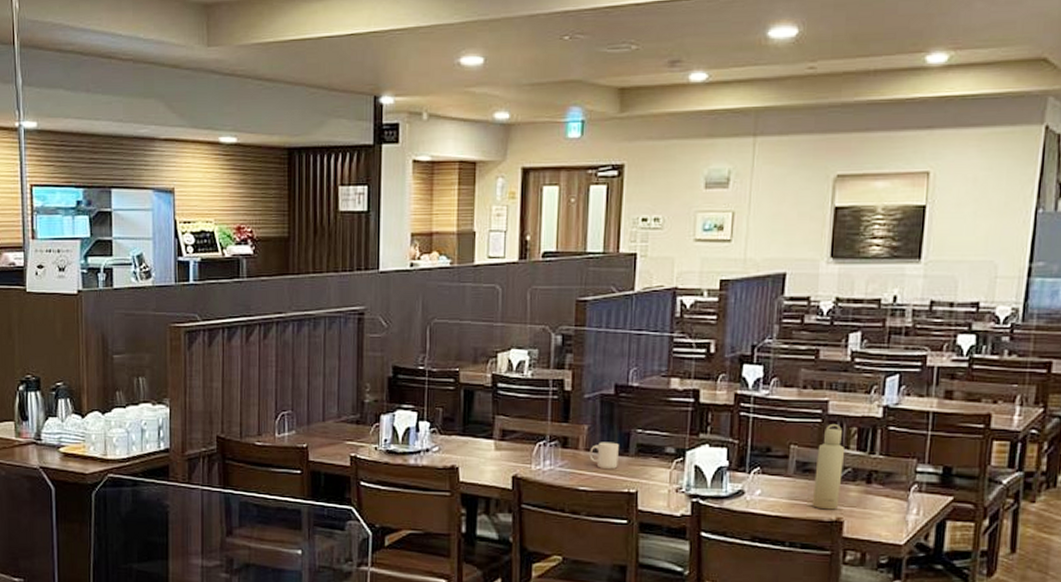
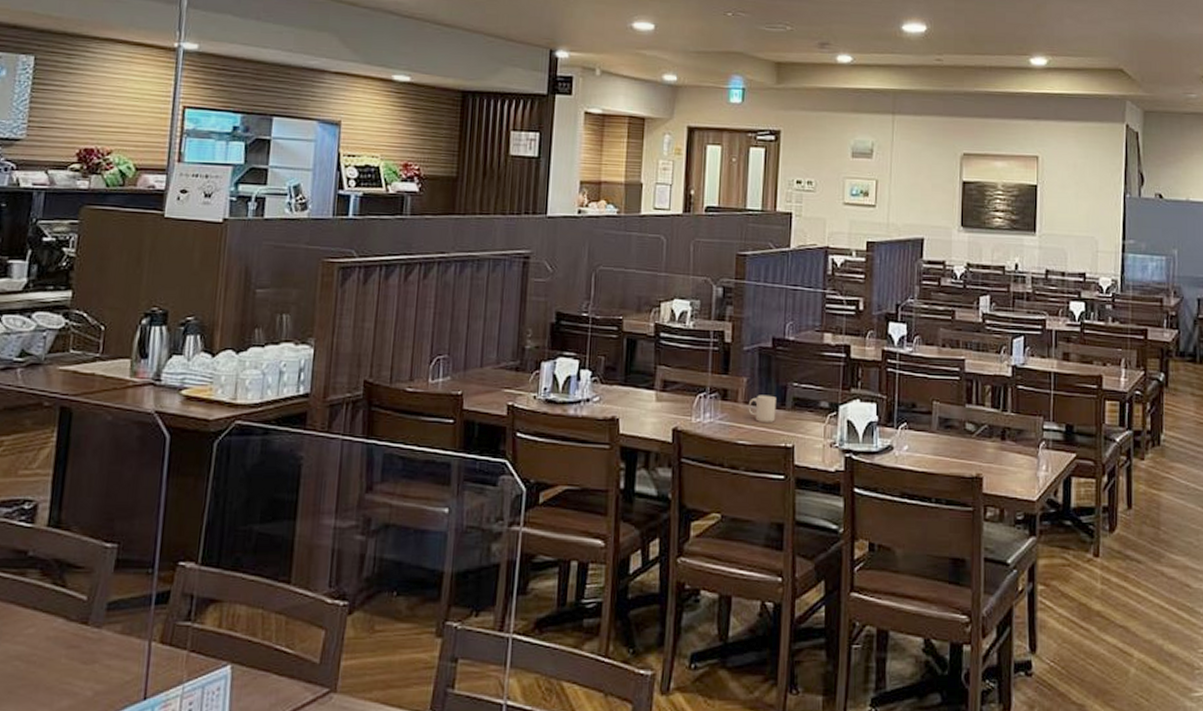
bottle: present [811,423,846,510] -> none [954,381,982,466]

